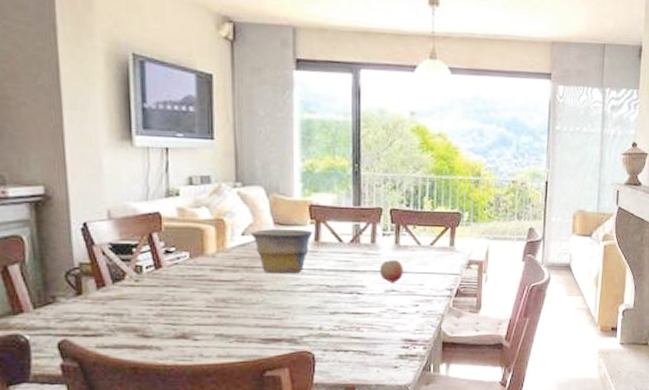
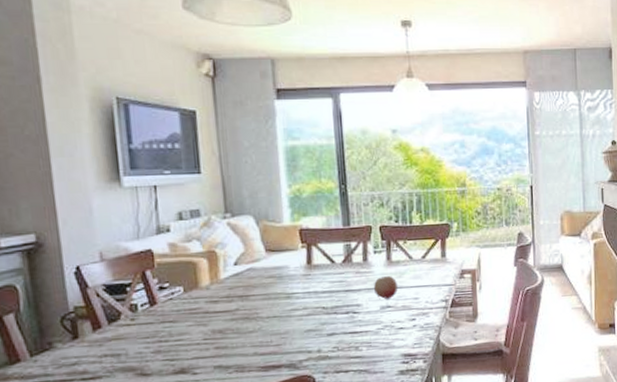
bowl: present [251,229,313,274] -> none [243,254,305,301]

